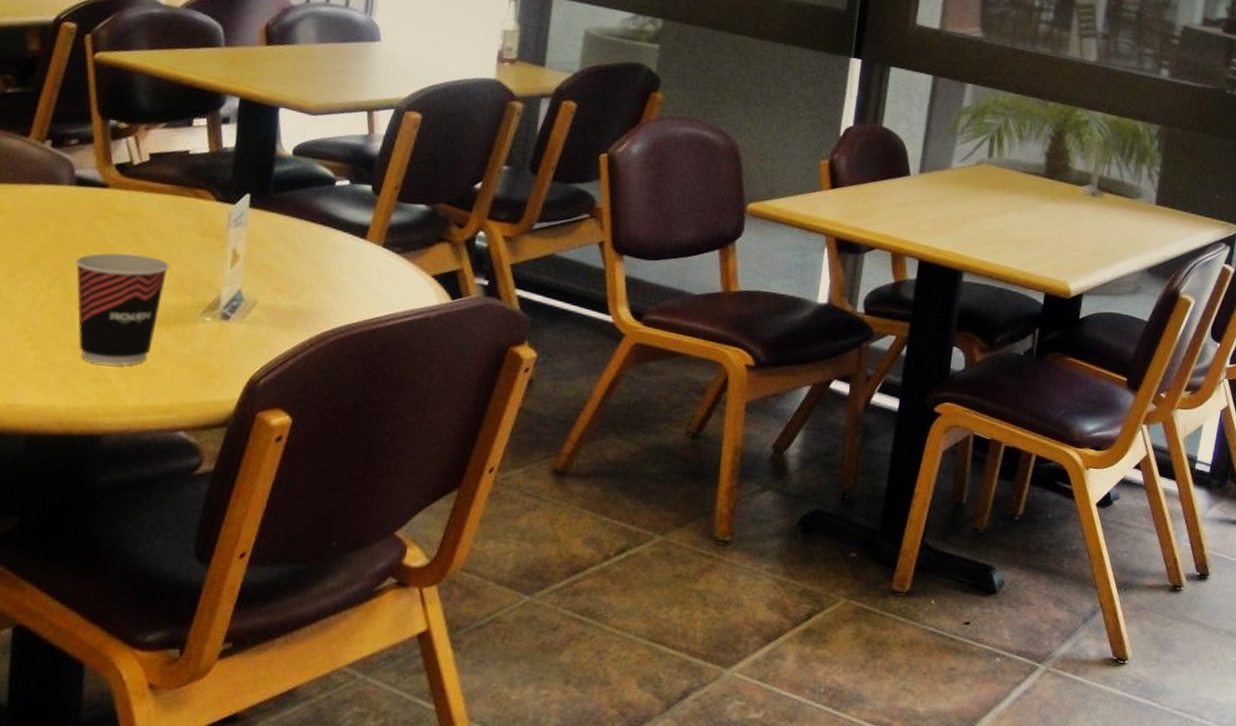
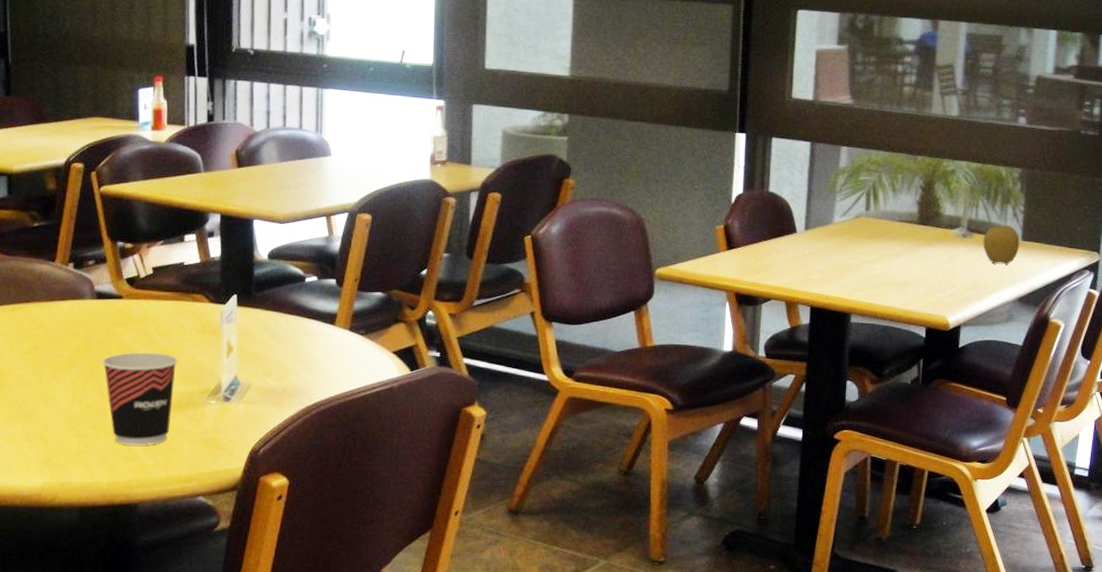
fruit: none [1113,186,1153,229] -> present [983,225,1020,264]

